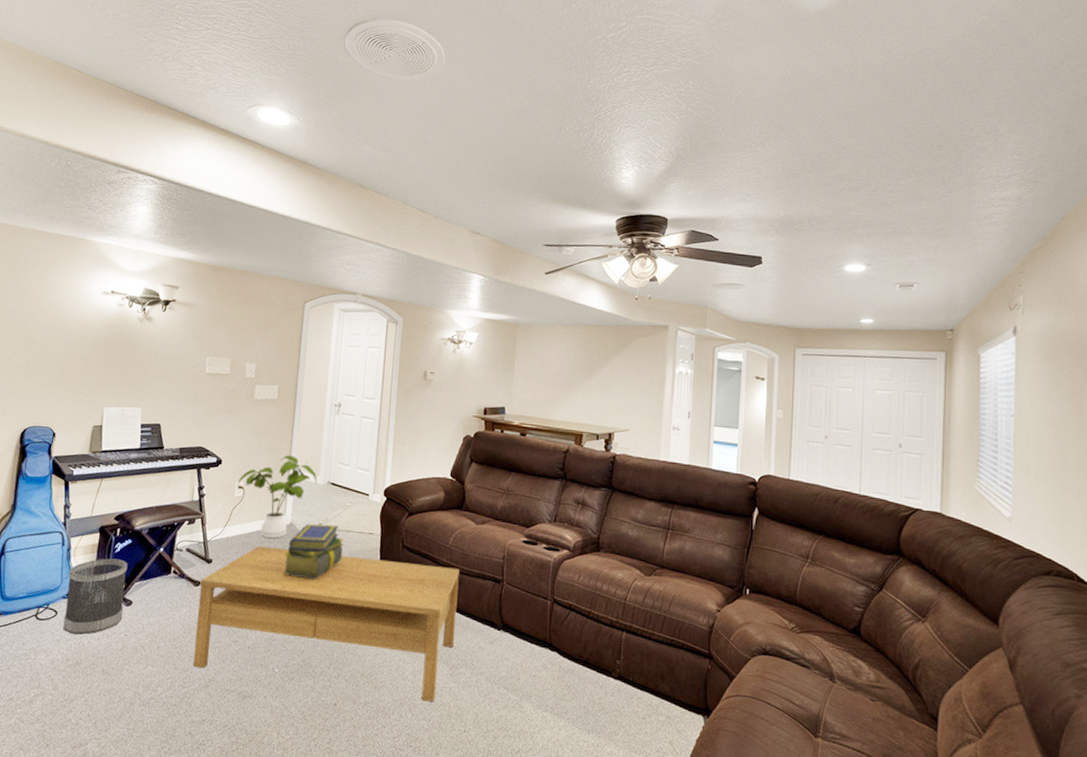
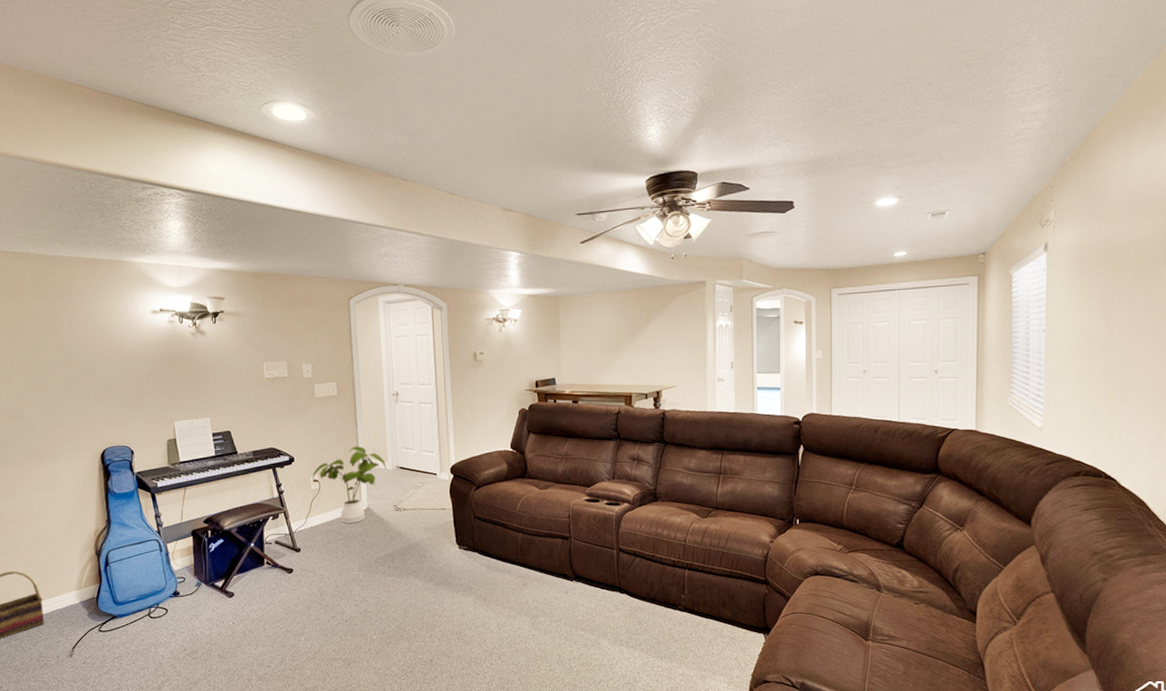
wastebasket: present [63,558,128,635] -> none [171,557,228,628]
coffee table: present [192,546,459,702] -> none [292,531,533,649]
stack of books: present [282,524,344,579] -> none [365,505,420,555]

